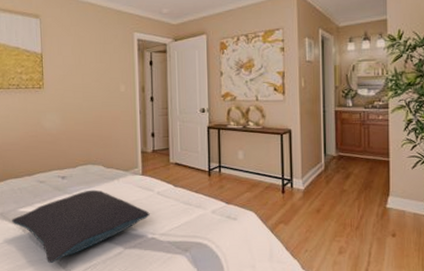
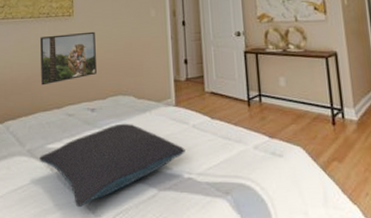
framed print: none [10,104,67,154] -> present [40,31,97,86]

